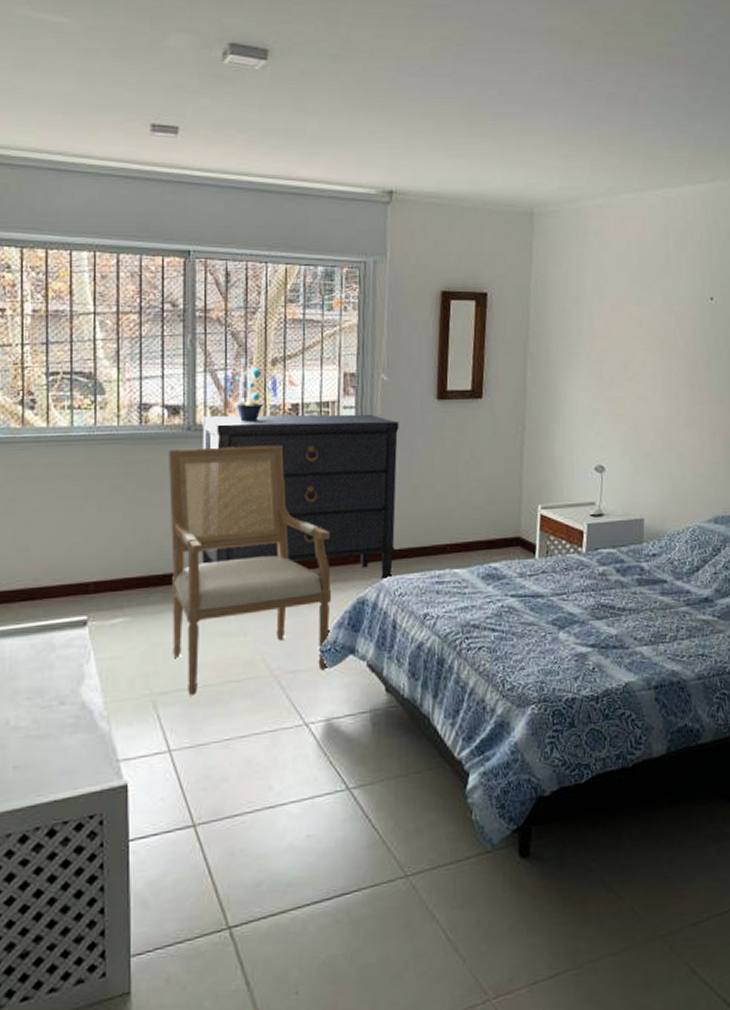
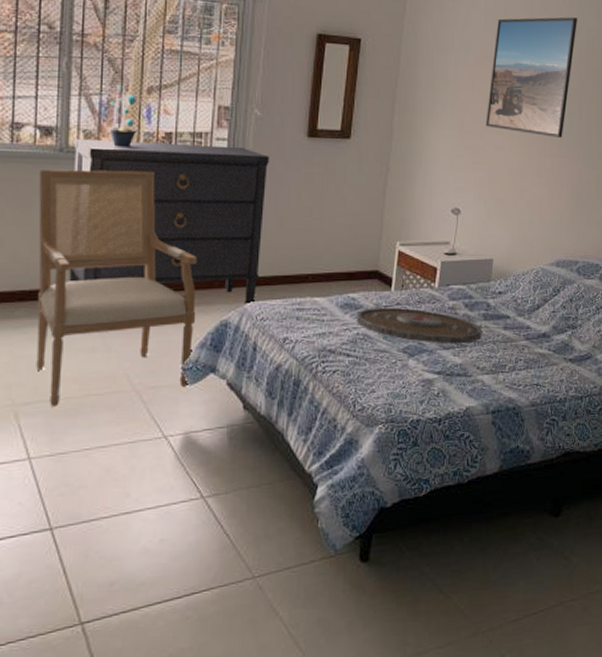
serving tray: none [500,576,637,614] -> present [357,307,482,344]
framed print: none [625,253,718,383] -> present [485,17,577,138]

